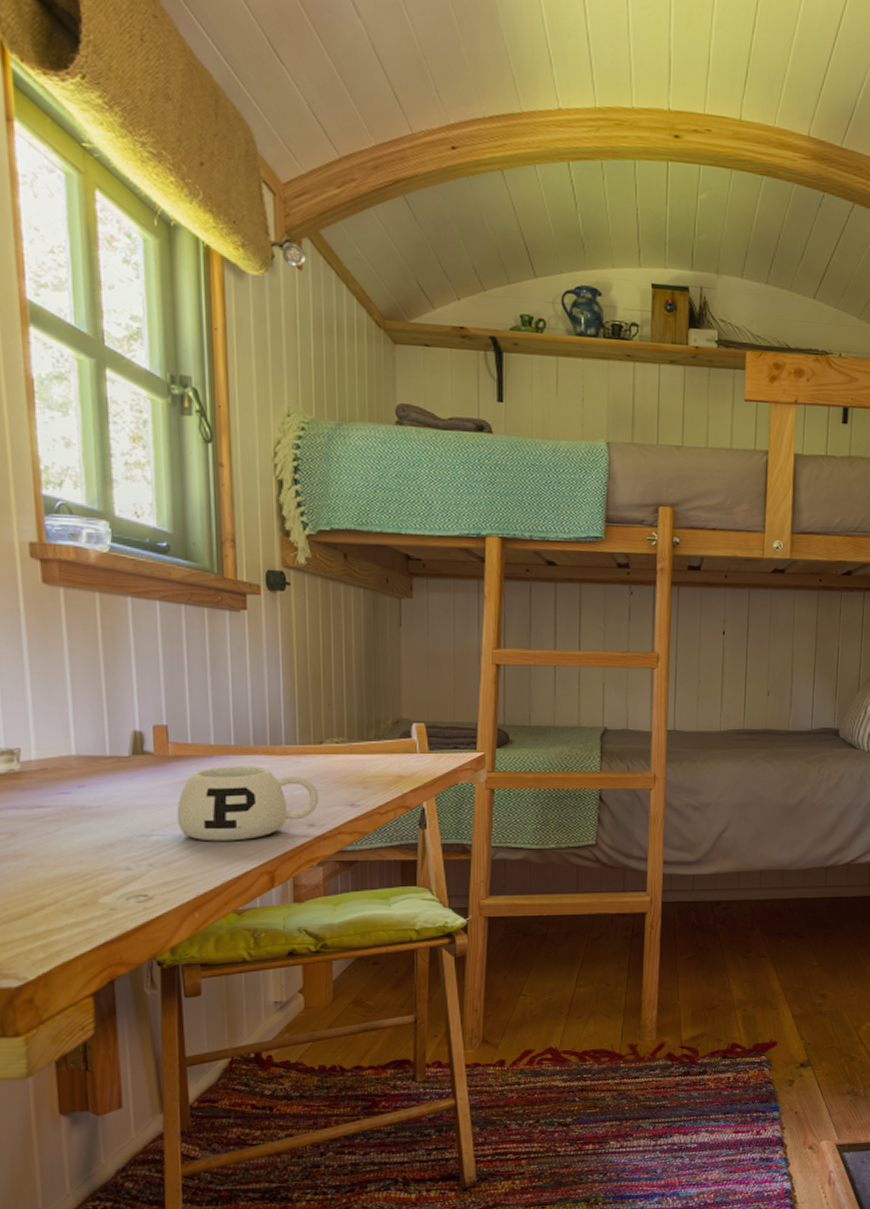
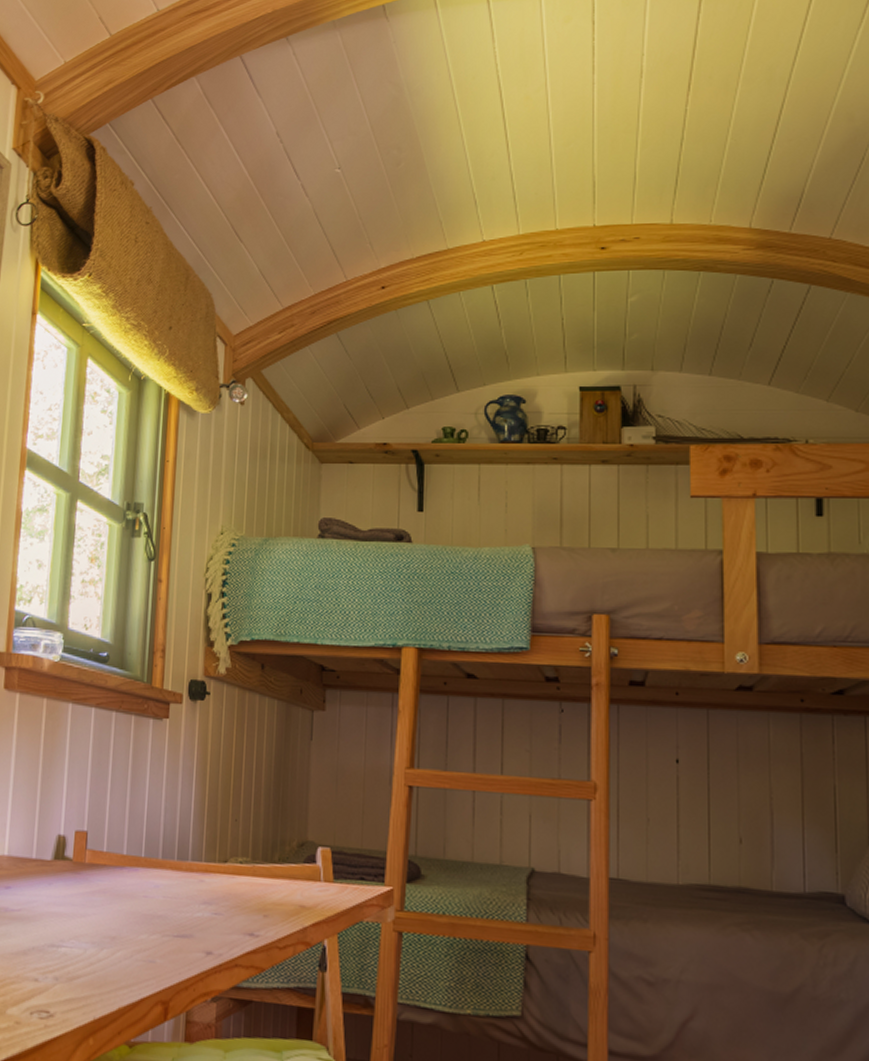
mug: present [177,766,319,842] -> none [85,878,219,963]

